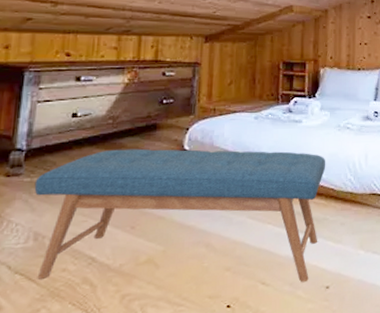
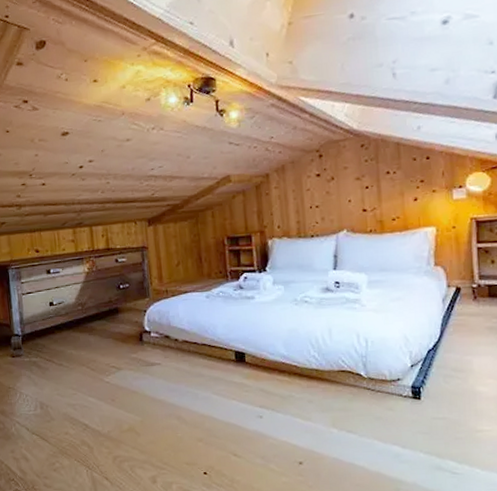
bench: present [34,148,326,282] -> none [32,329,286,456]

